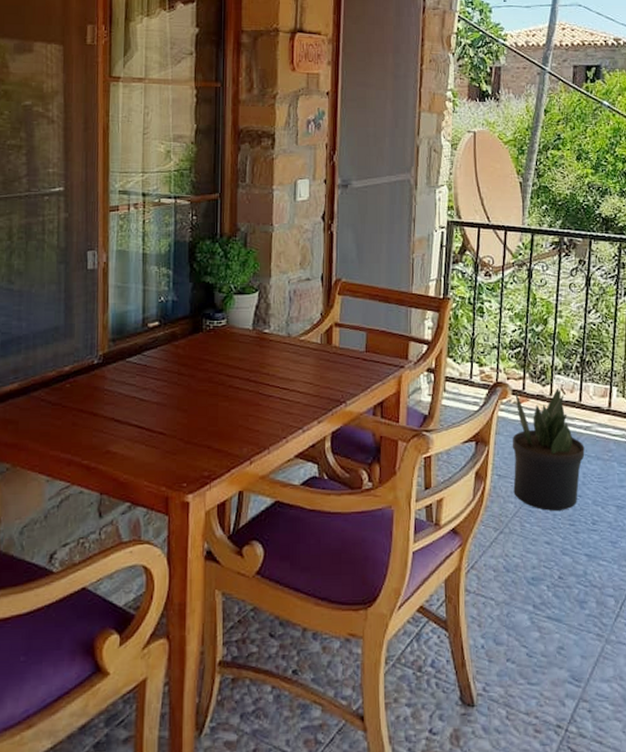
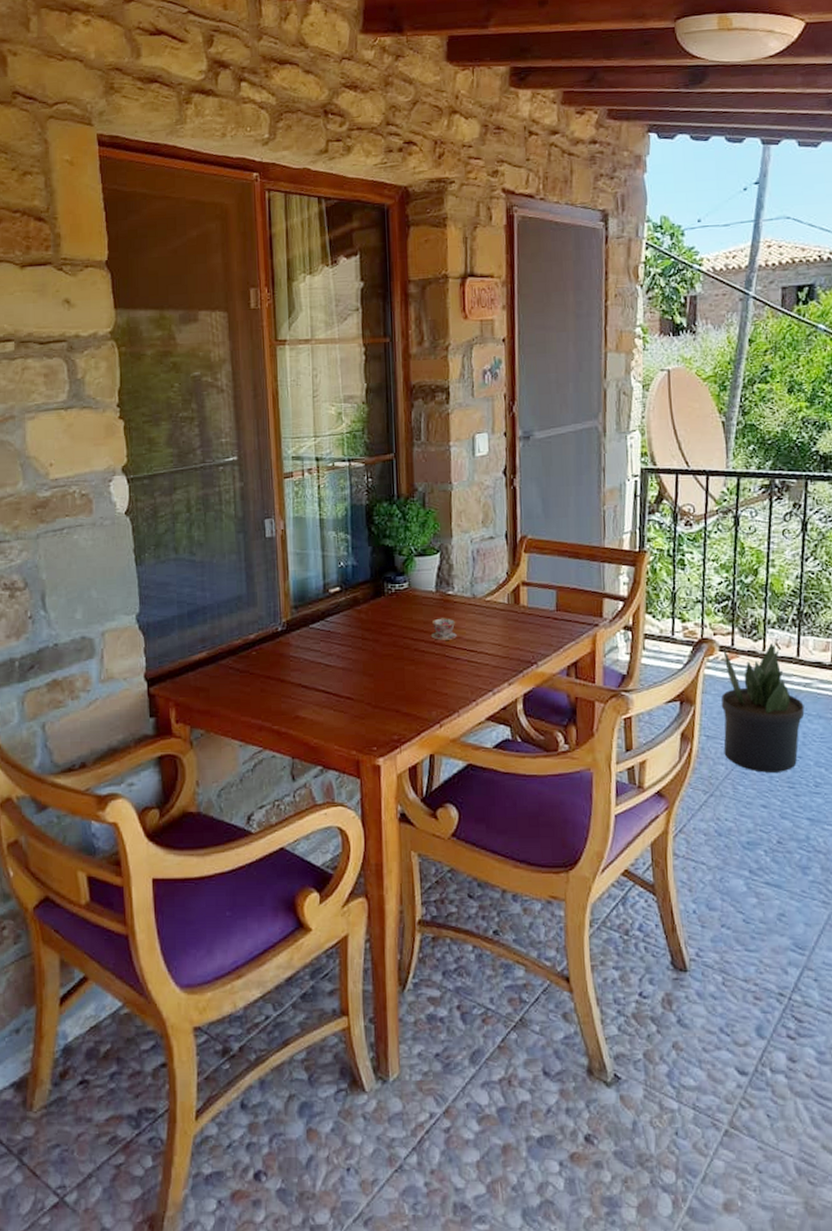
teacup: none [245,355,271,377] -> present [430,618,457,640]

